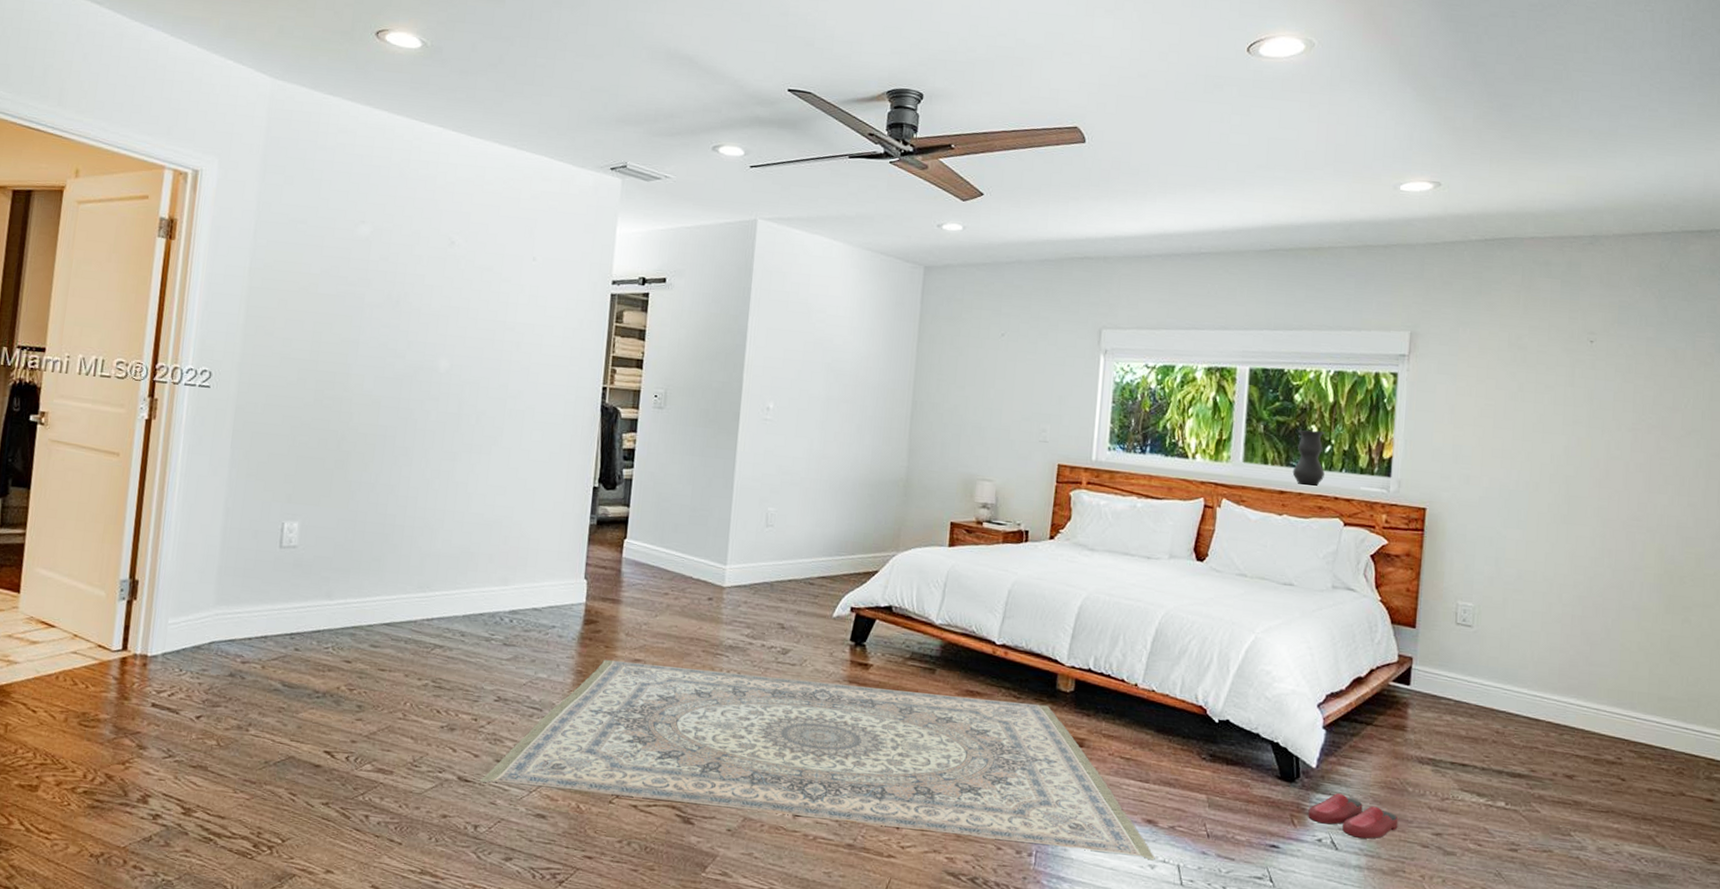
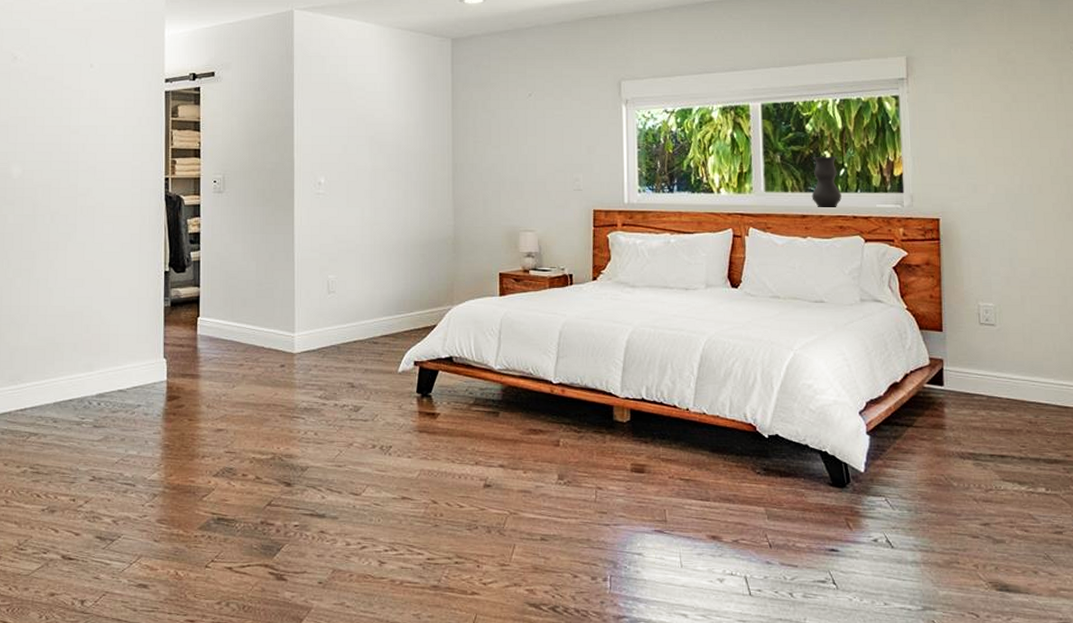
area rug: present [479,659,1157,861] -> none [82,431,724,574]
slippers: present [1308,793,1399,839] -> none [862,494,948,535]

